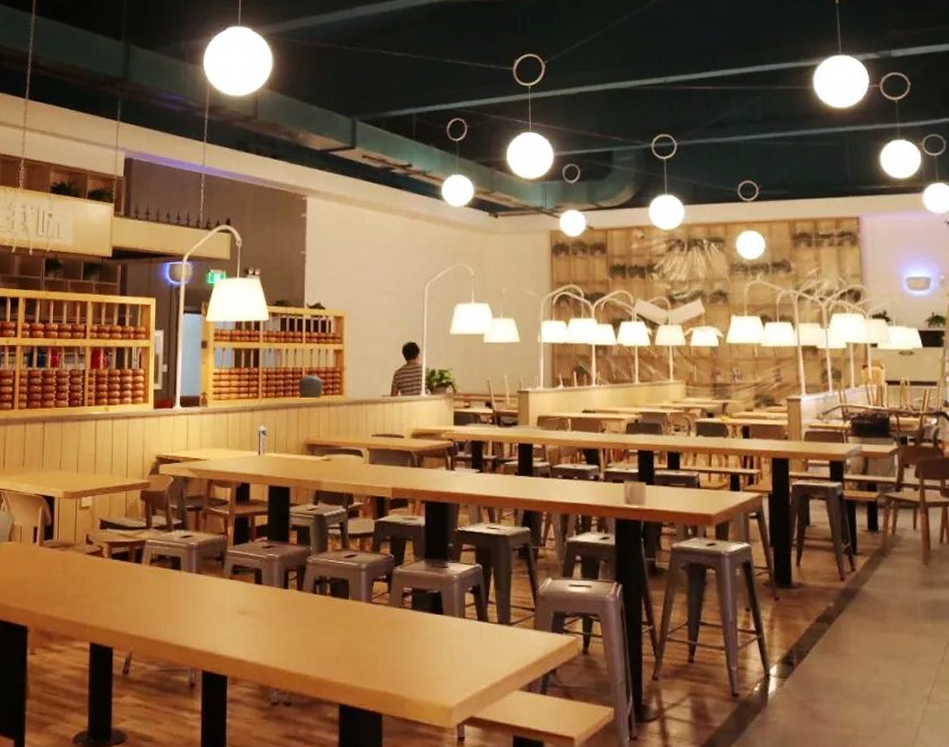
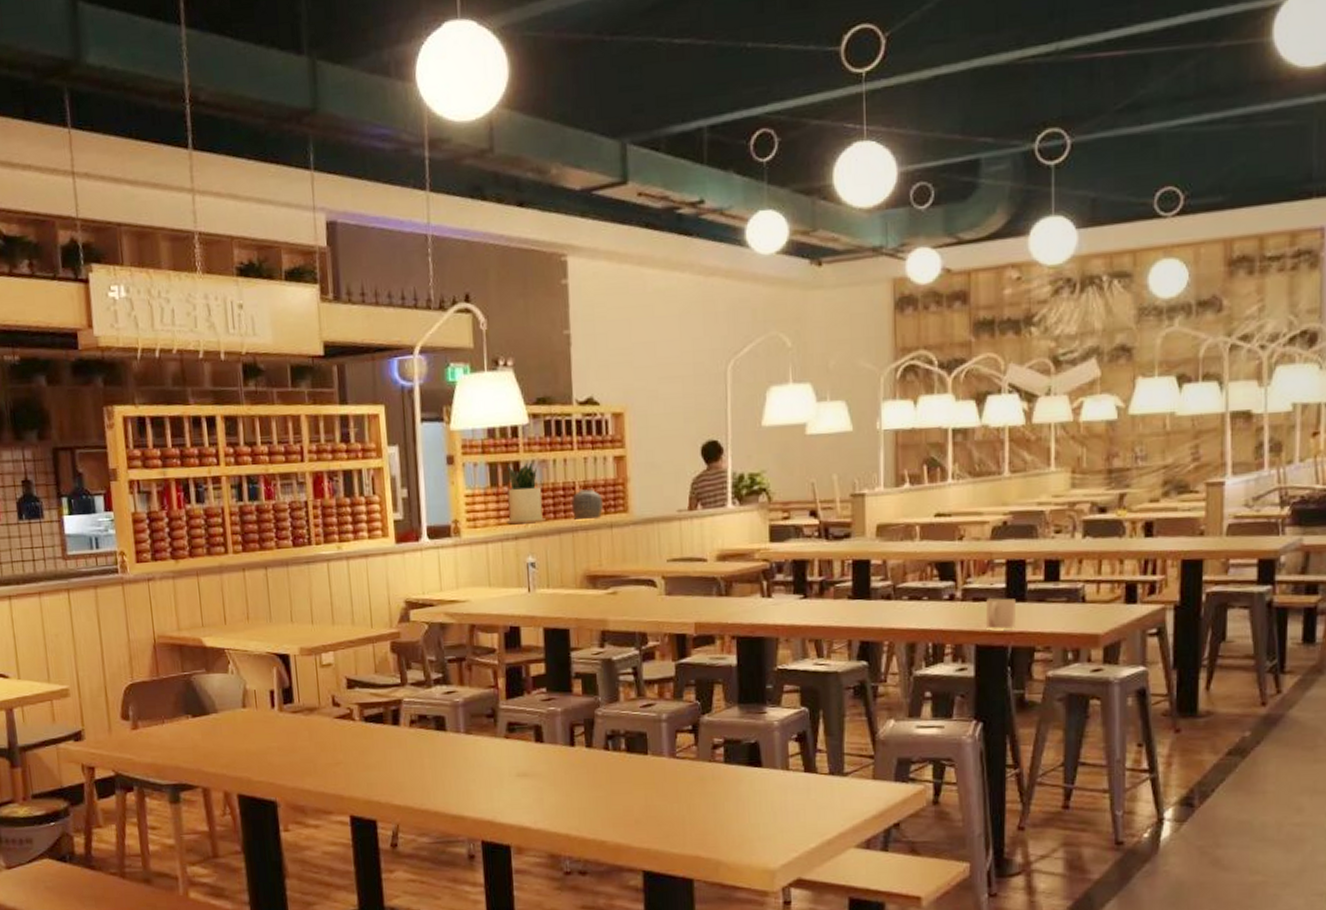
planter: none [244,350,278,399] -> present [505,462,547,525]

